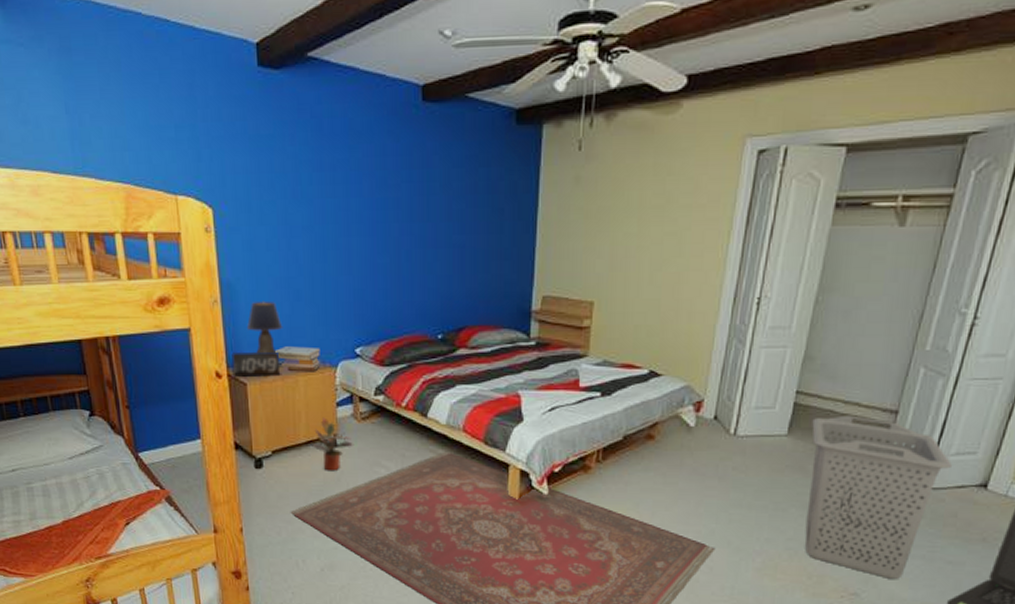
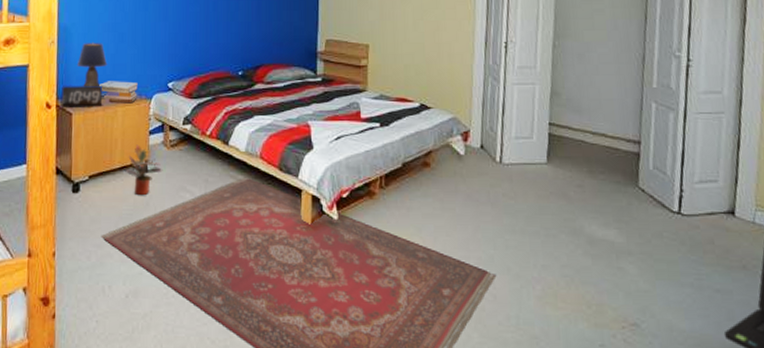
laundry basket: present [805,415,953,579] -> none [567,145,700,308]

